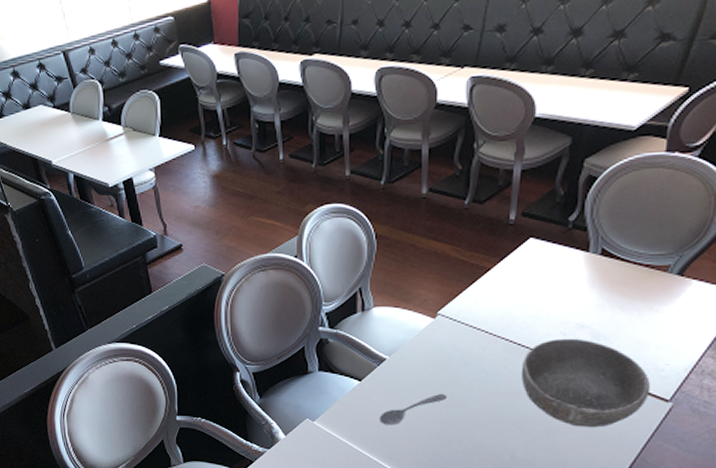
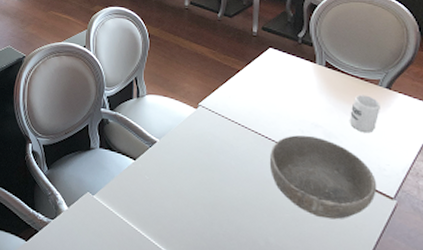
soupspoon: present [379,393,448,425] -> none [150,176,209,204]
cup: none [625,285,667,330] -> present [350,94,380,133]

